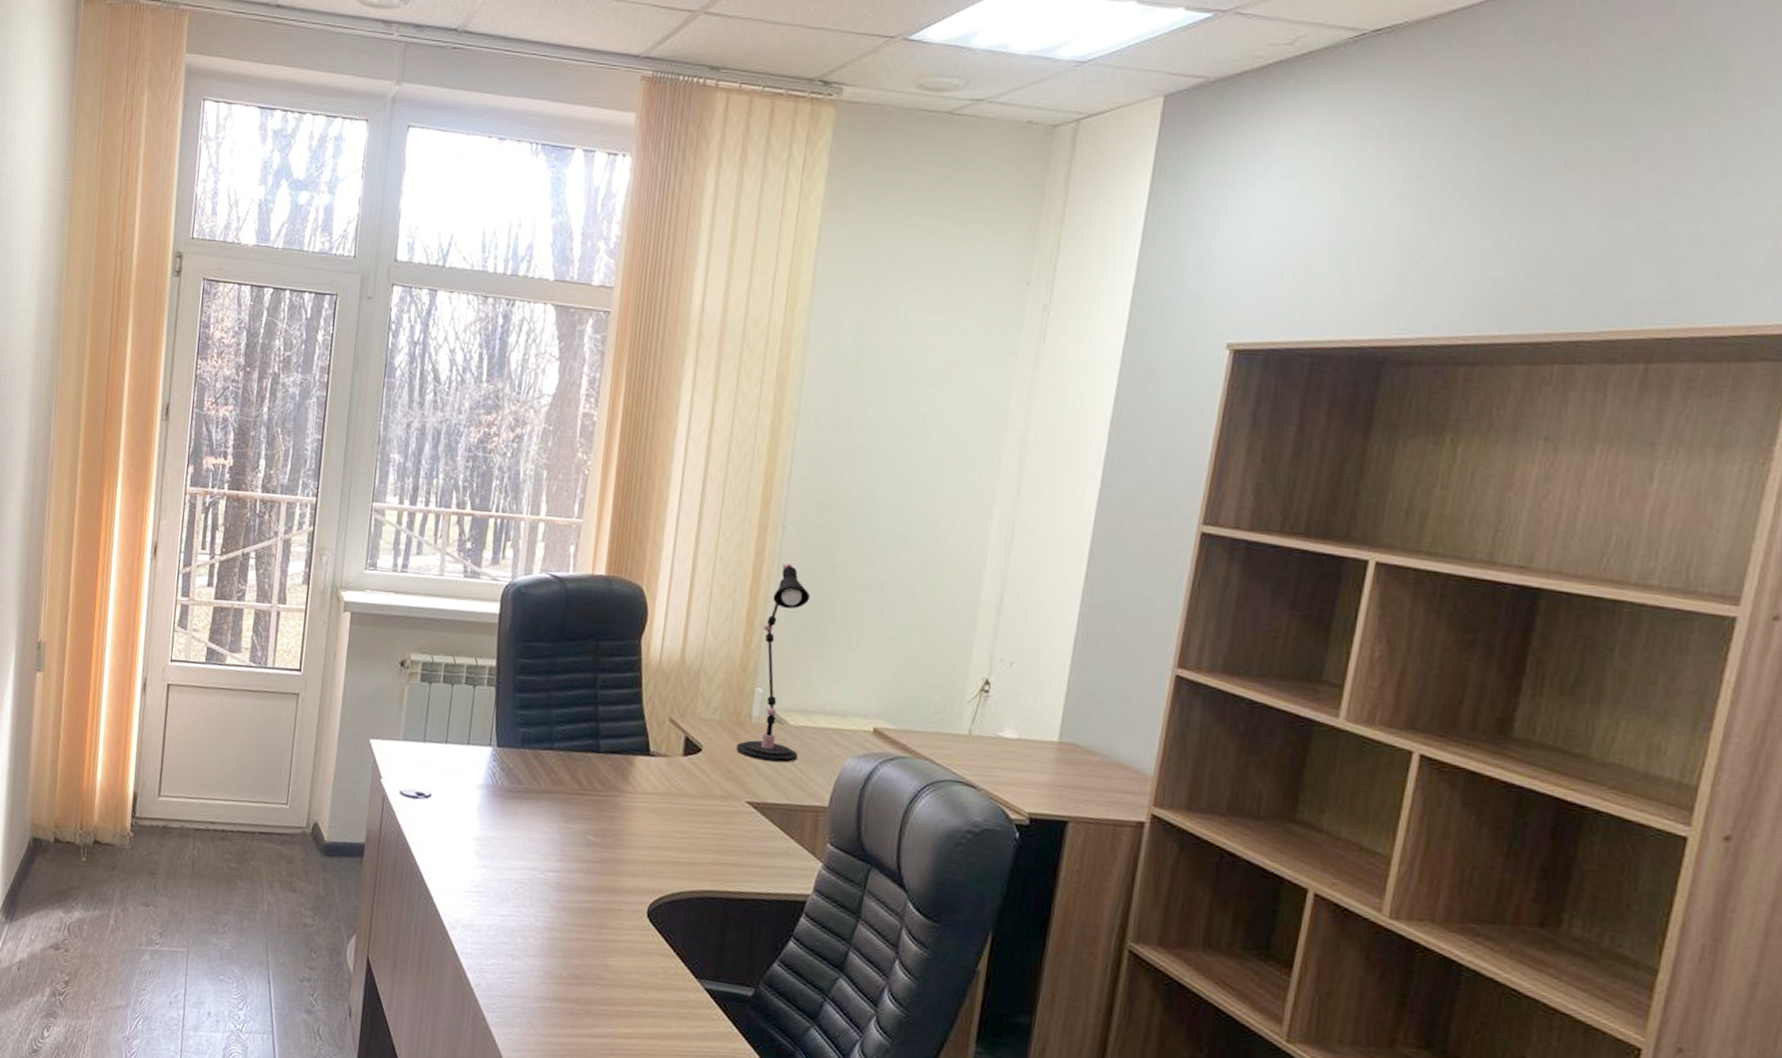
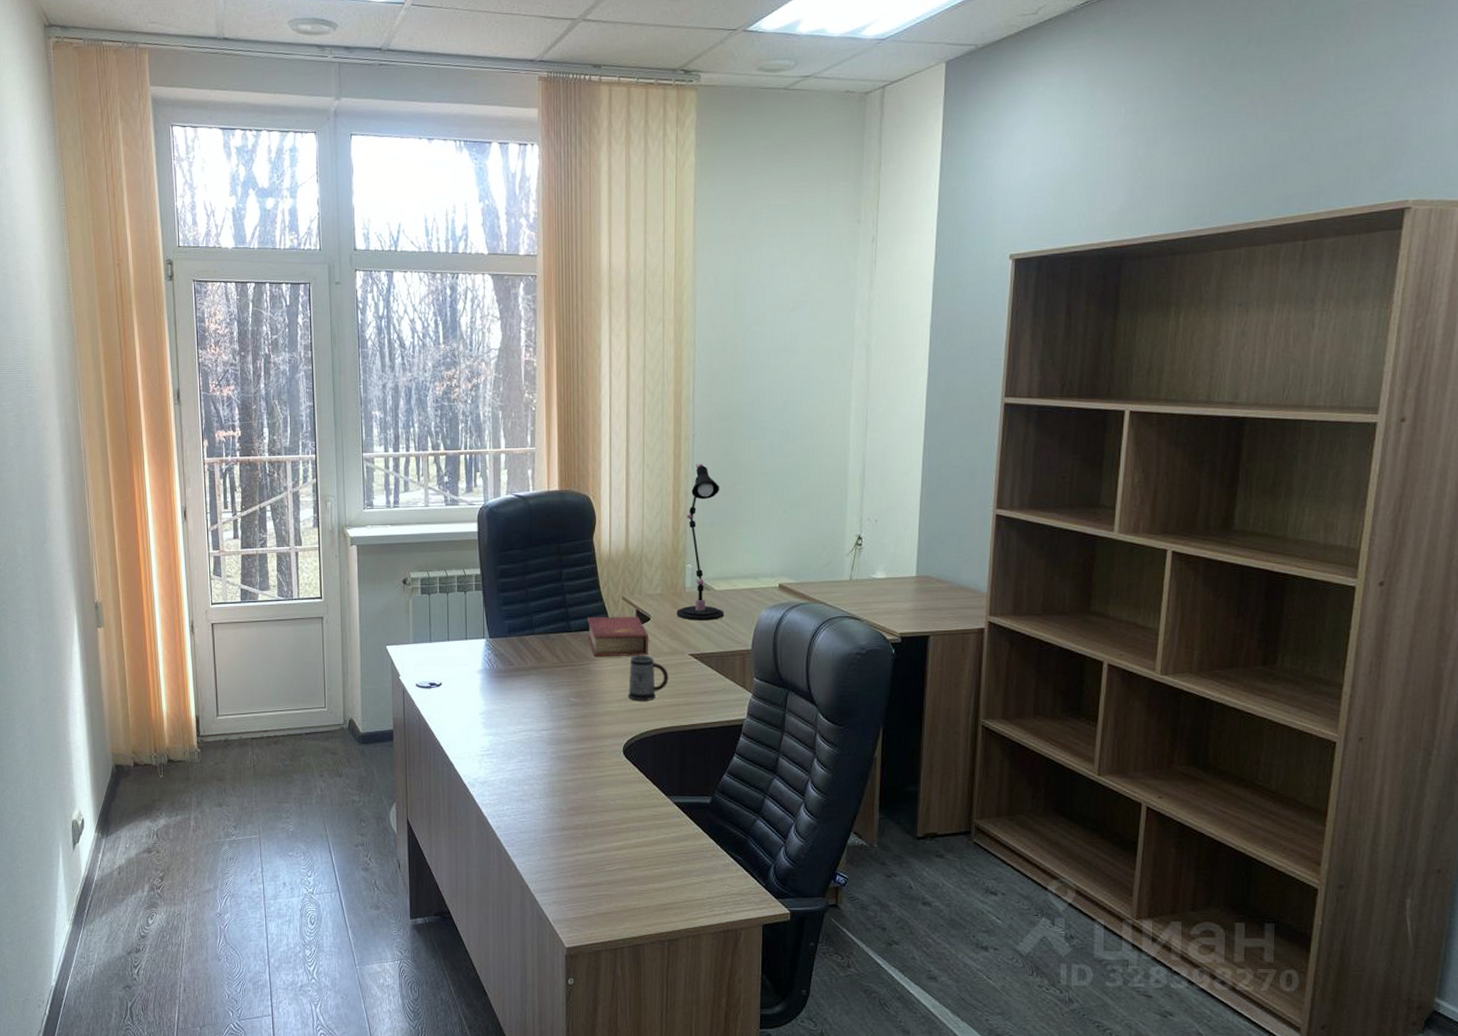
book: none [620,737,697,796] -> present [588,616,648,657]
mug: none [661,793,717,854] -> present [627,655,669,700]

